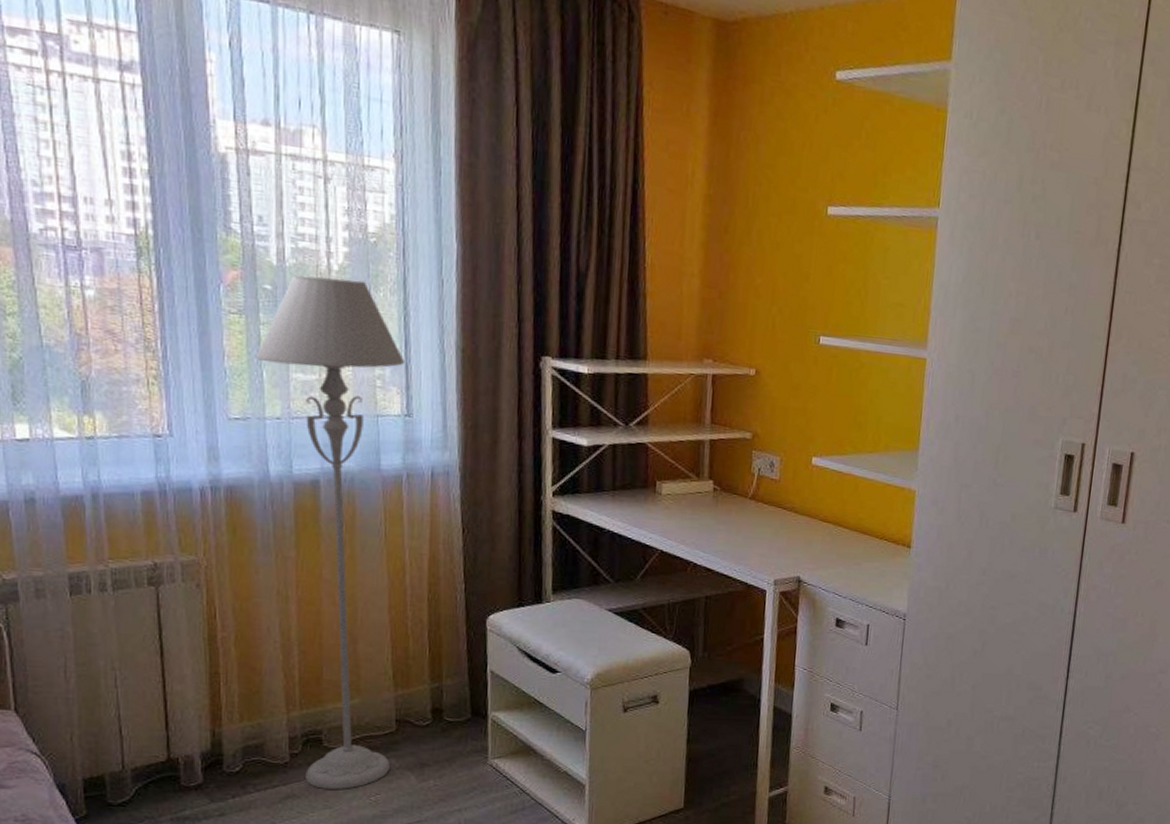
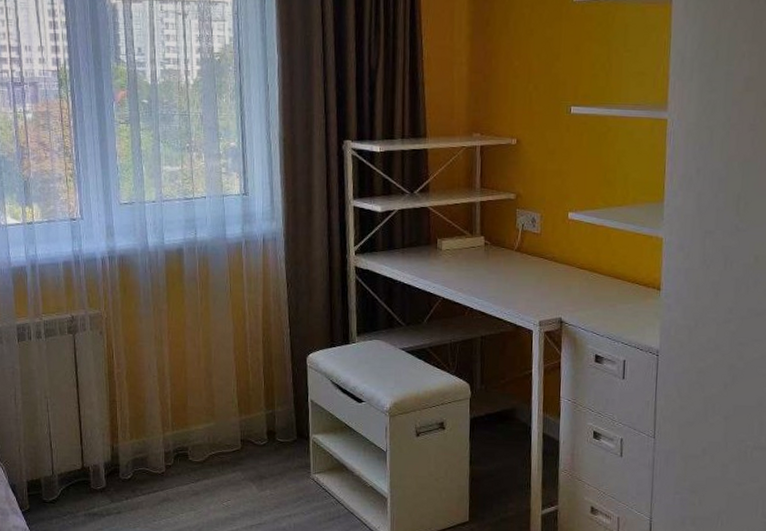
floor lamp: present [255,275,406,789] -> none [137,90,243,495]

